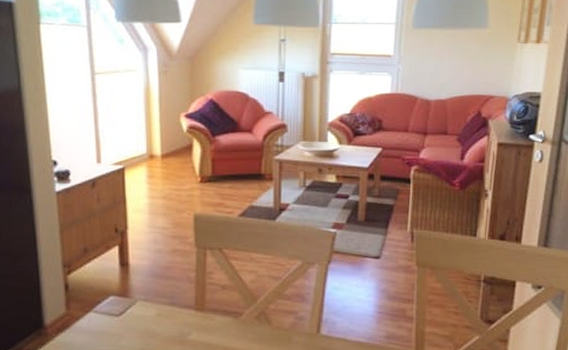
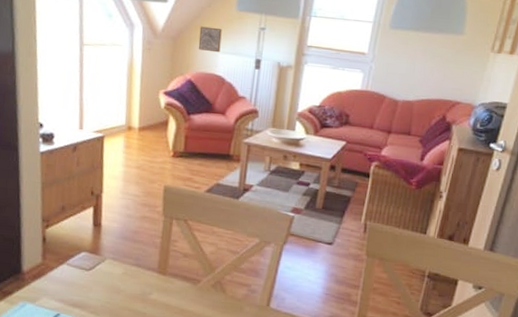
wall art: none [217,43,241,69] -> present [198,26,222,53]

